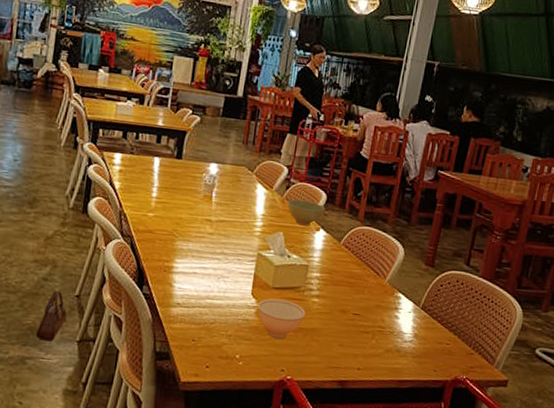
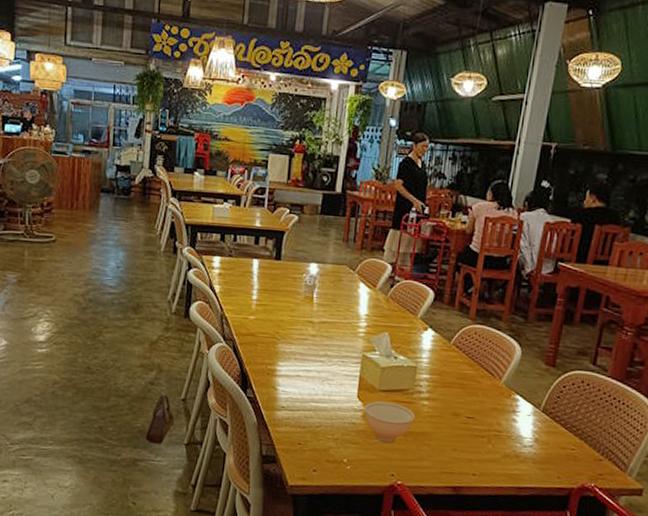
bowl: present [287,199,325,226] -> none [392,298,433,326]

